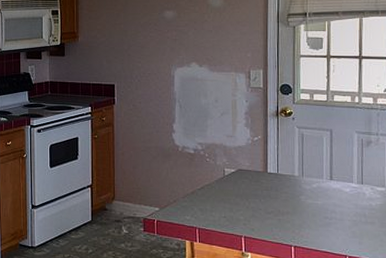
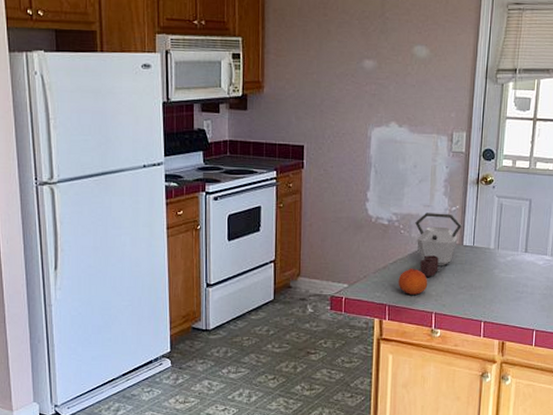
fruit: none [206,194,236,219] -> present [398,268,428,295]
kettle: none [220,142,265,202] -> present [415,213,462,277]

